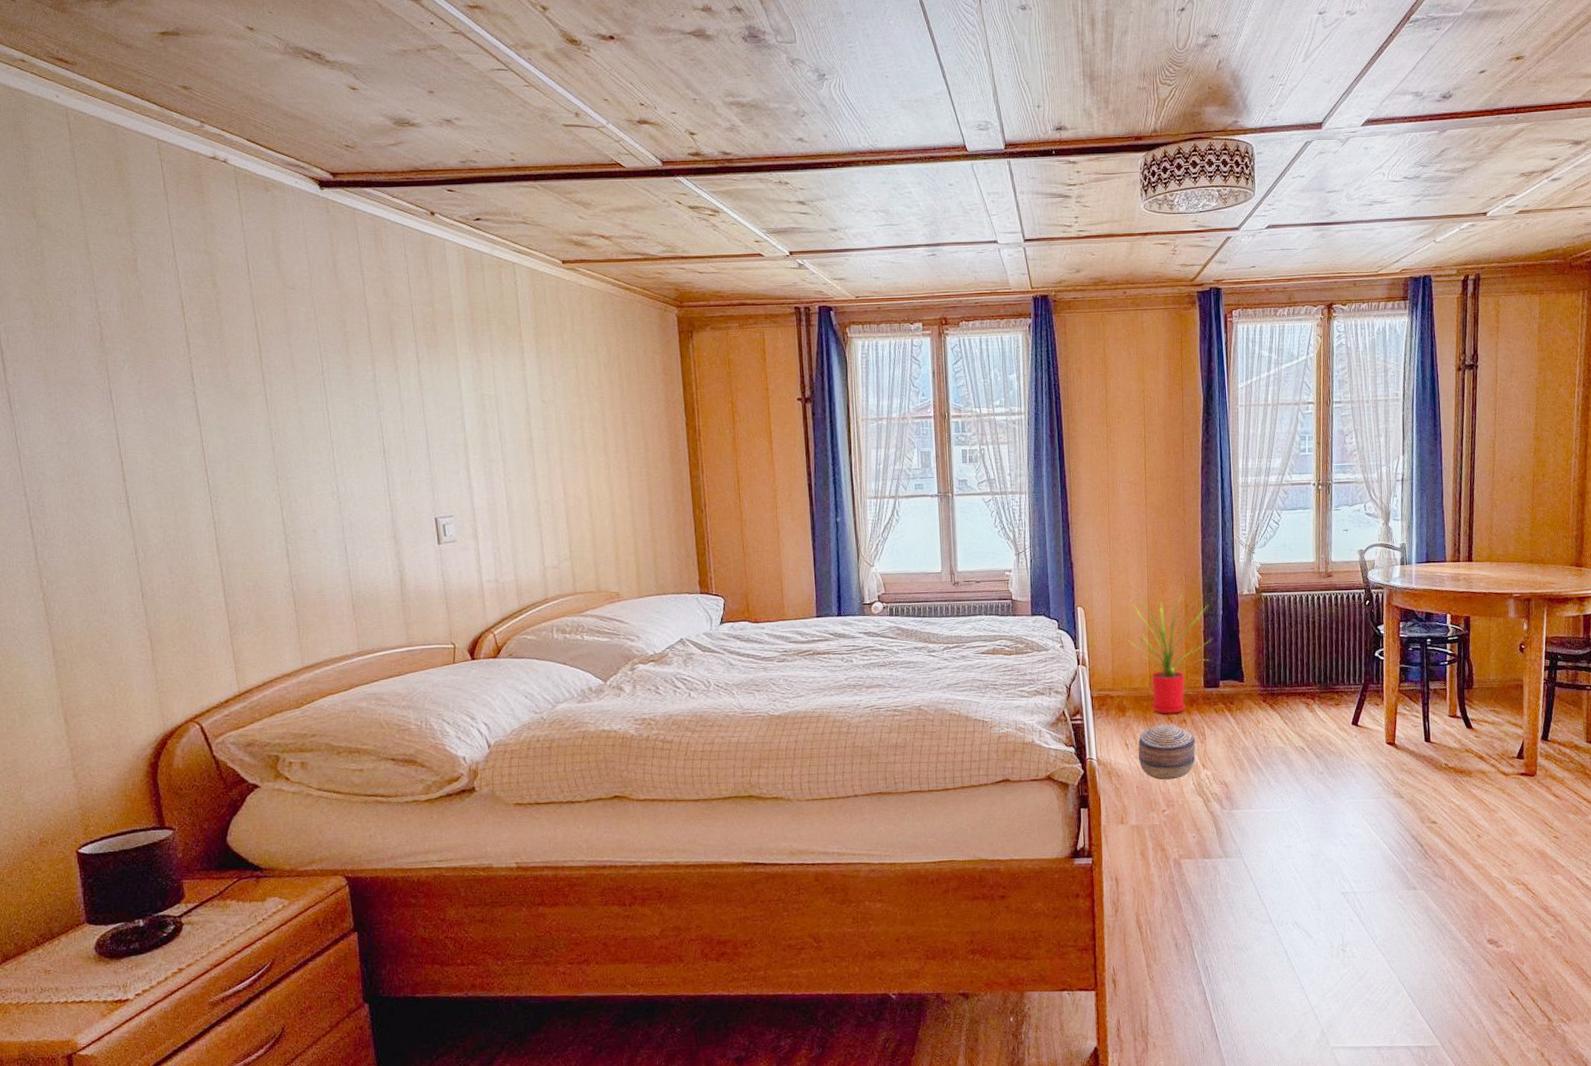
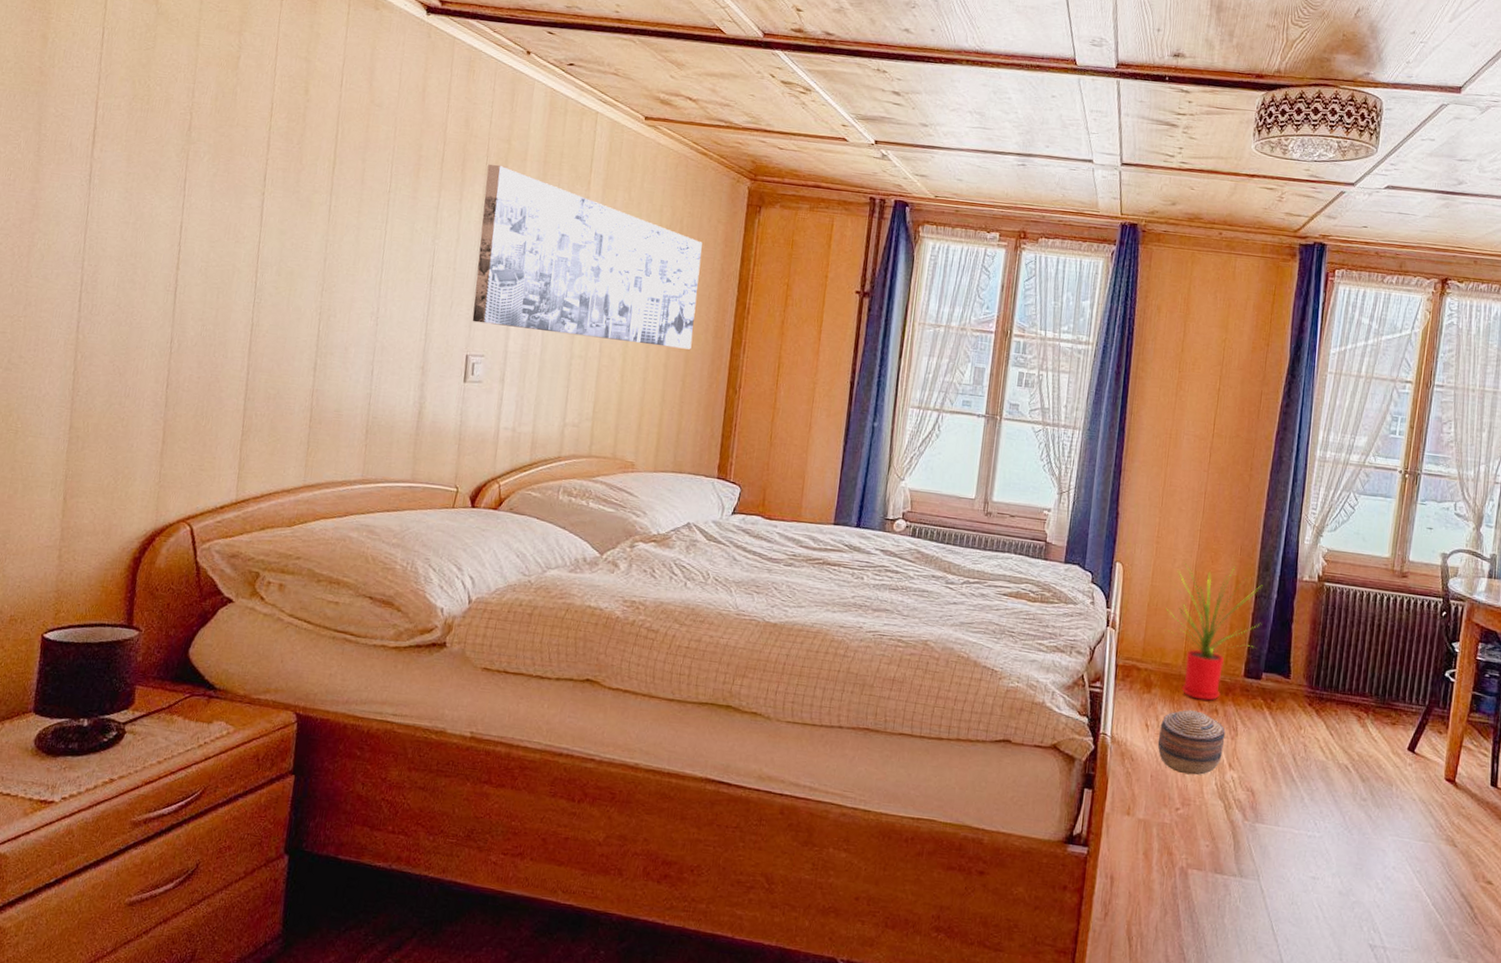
wall art: none [416,329,652,486] -> present [472,164,703,350]

